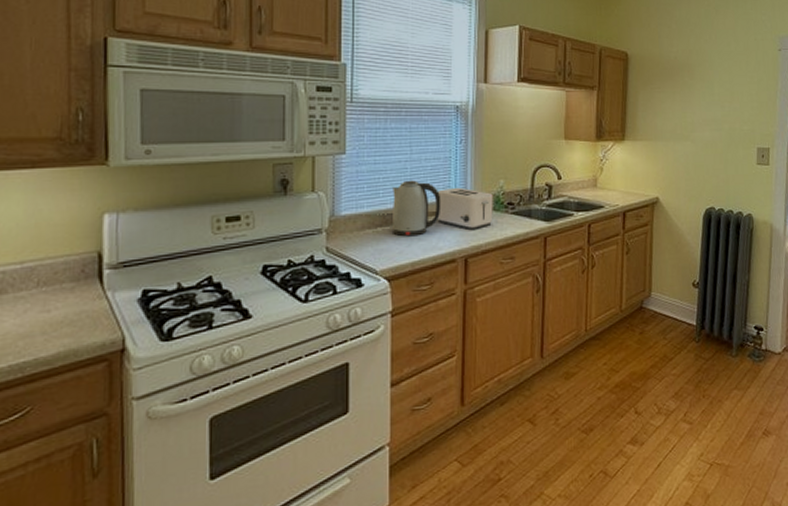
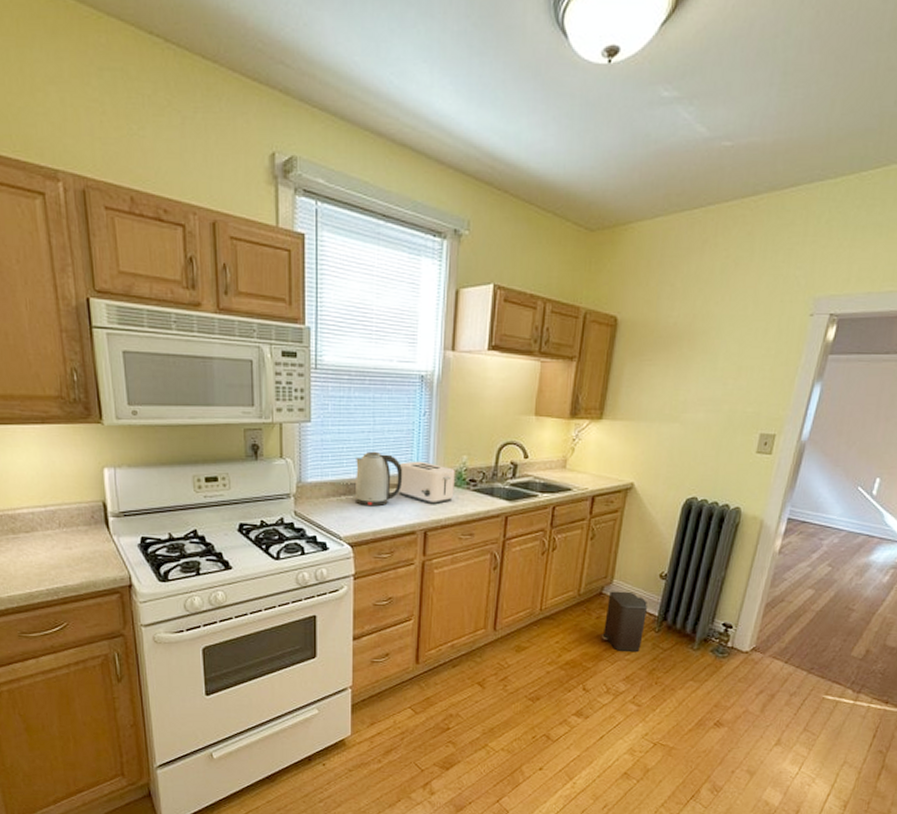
pedal bin: none [646,303,686,366] -> present [601,591,648,651]

